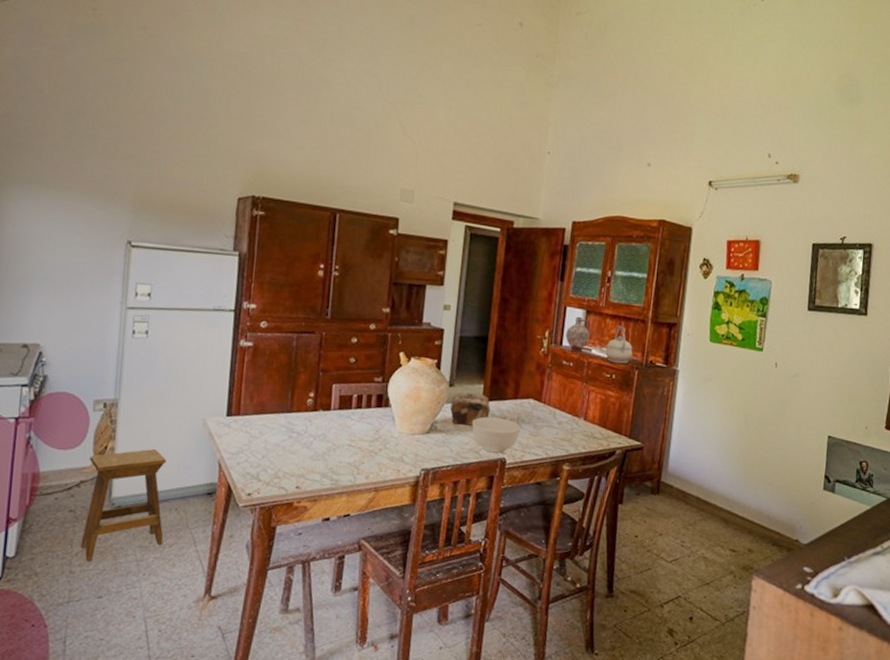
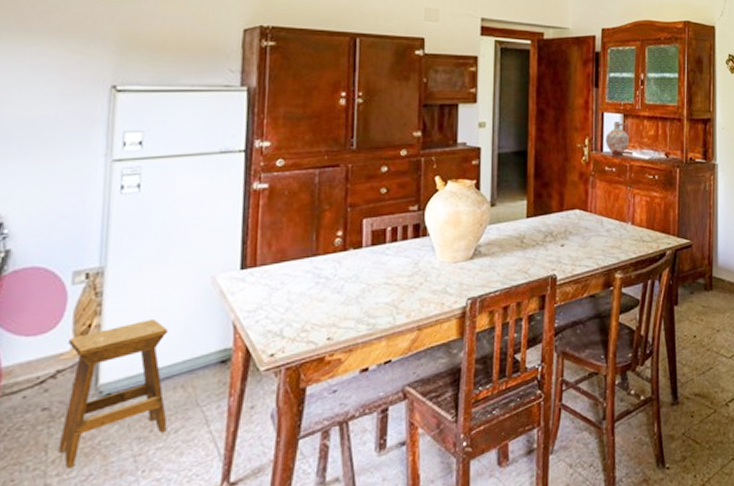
bread loaf: present [450,392,491,426] -> none [494,210,536,246]
bowl: present [472,416,521,453] -> none [518,233,569,271]
kettle: present [605,325,633,364] -> none [645,126,672,164]

